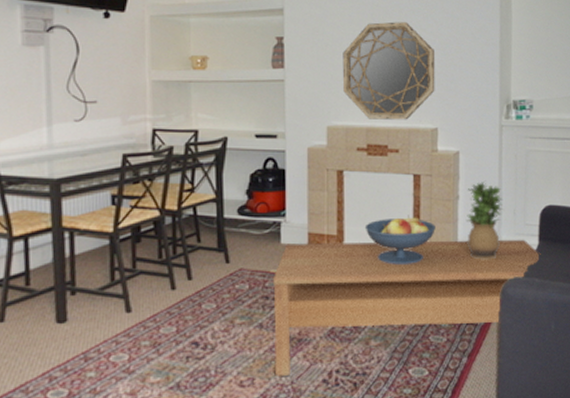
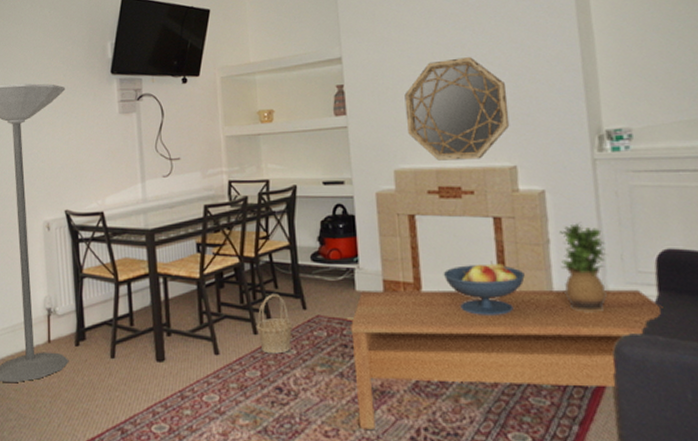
basket: none [174,248,215,309] -> present [255,294,293,354]

